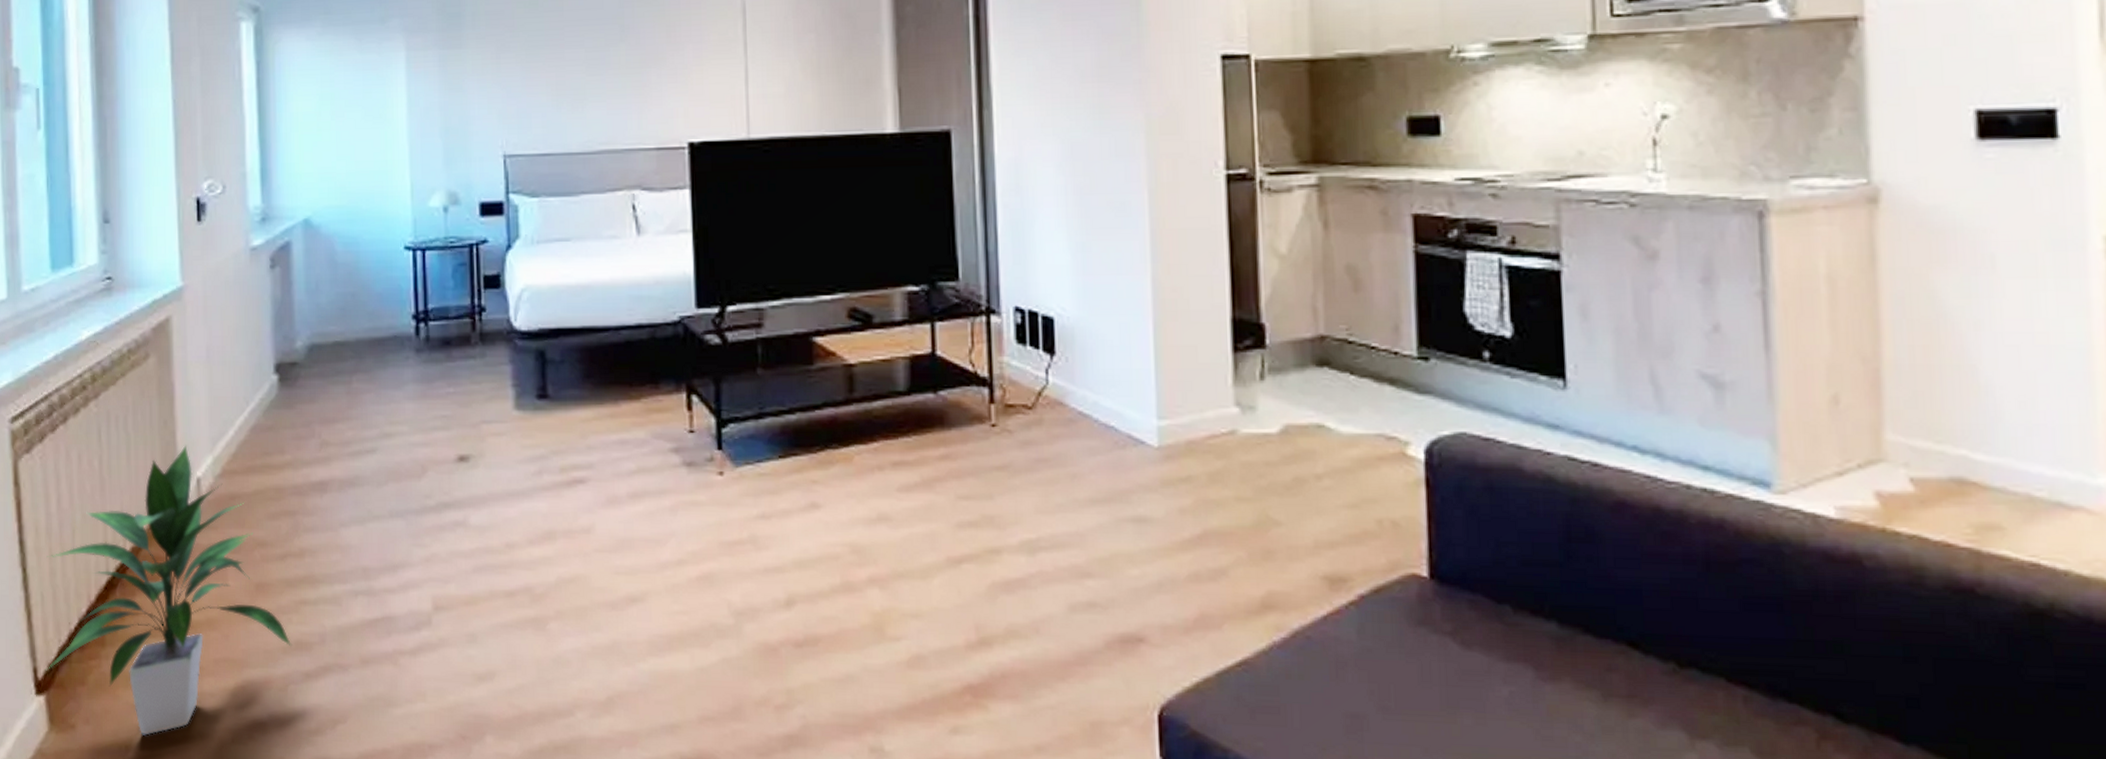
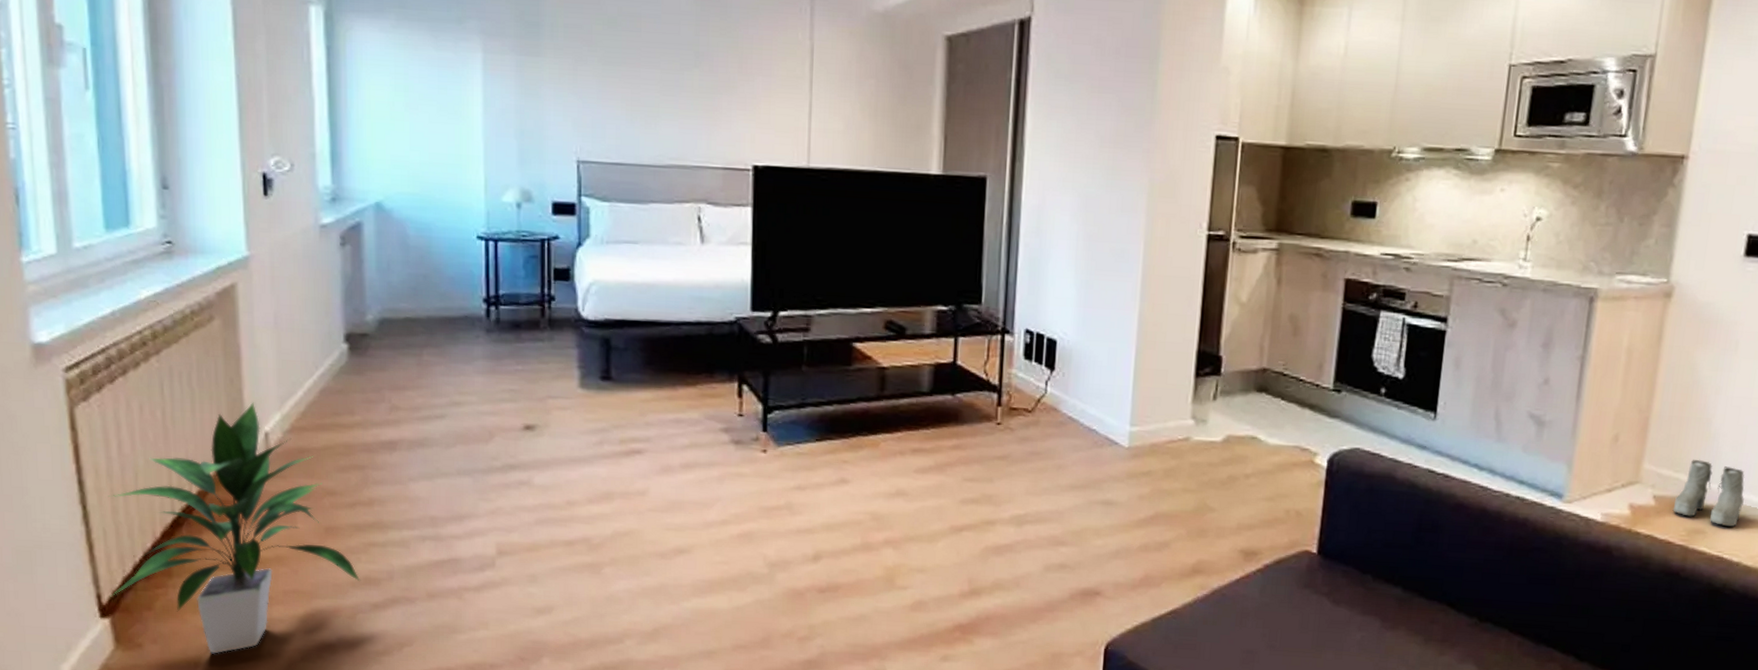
boots: none [1944,423,2055,519] -> present [1672,459,1745,527]

